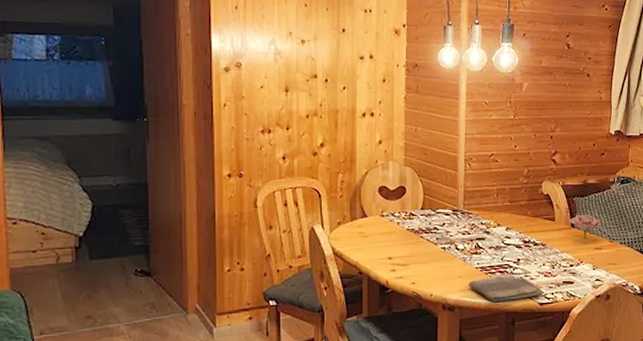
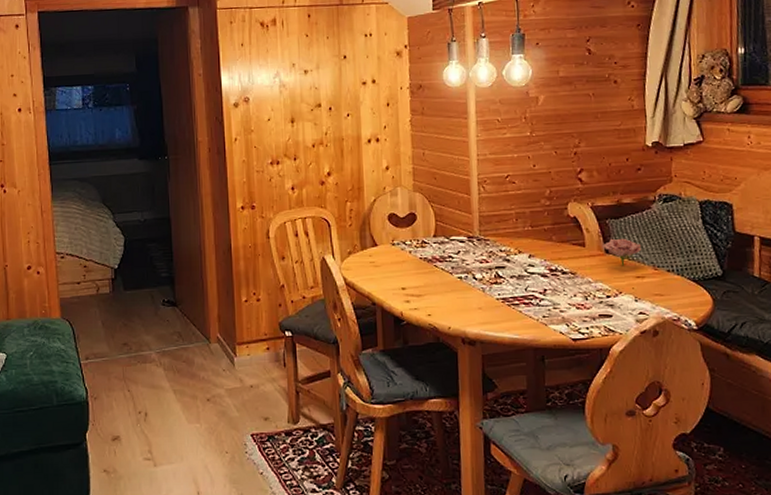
dish towel: present [468,274,543,302] -> none [489,306,576,336]

